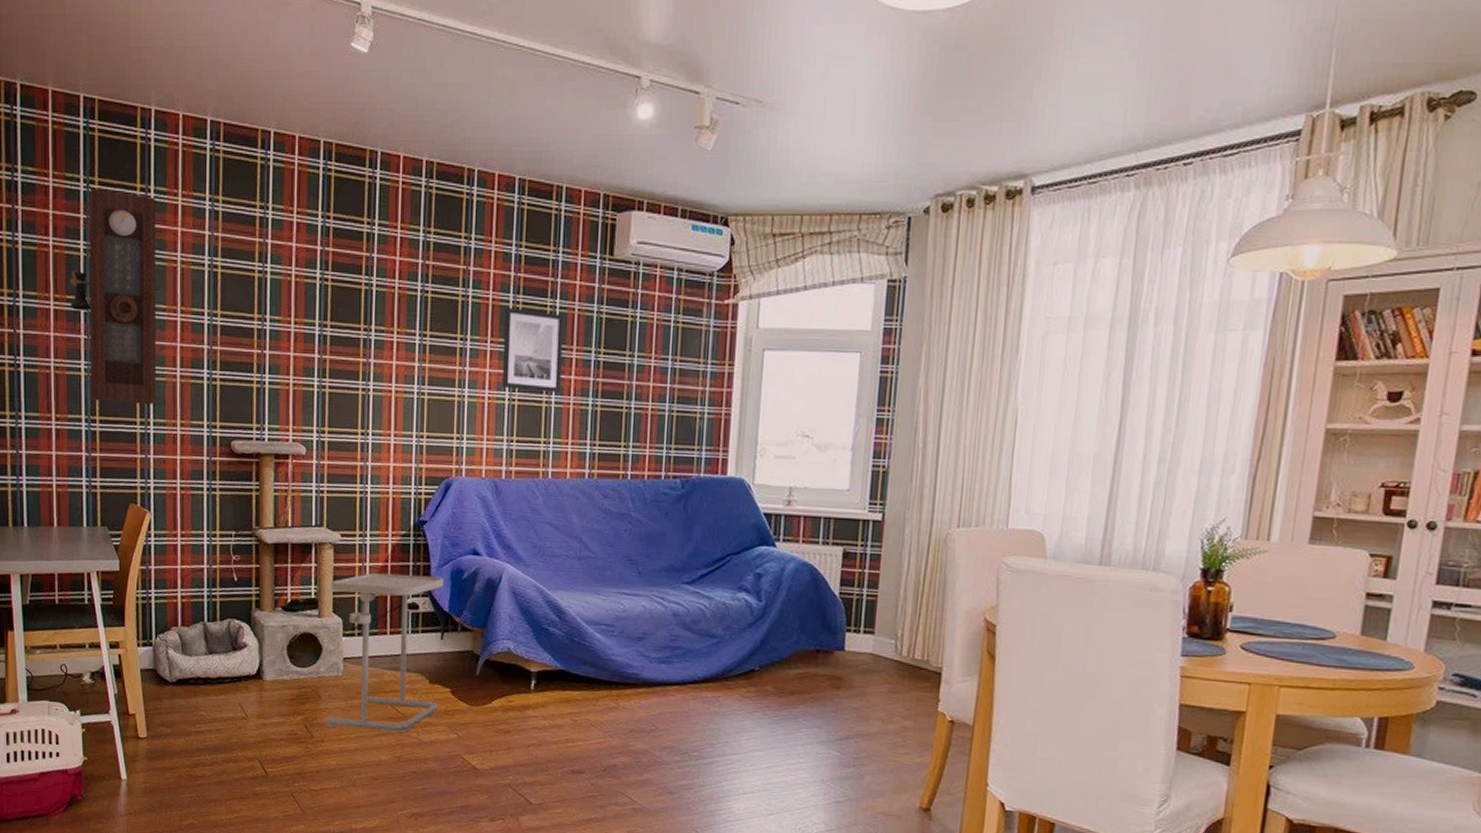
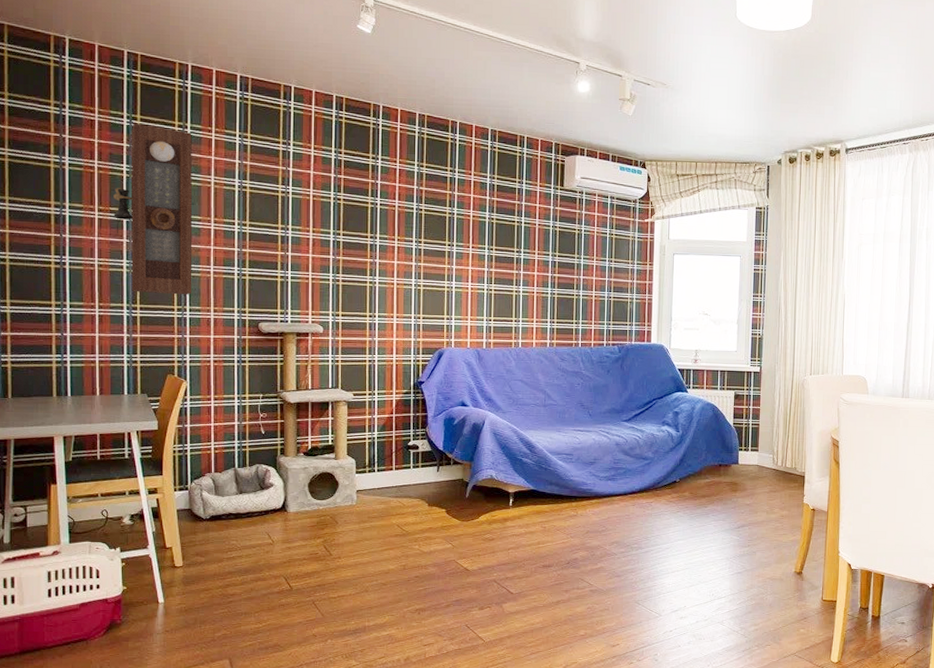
side table: present [325,572,443,733] -> none [342,422,438,547]
wall art: present [502,306,564,393] -> none [481,222,528,285]

